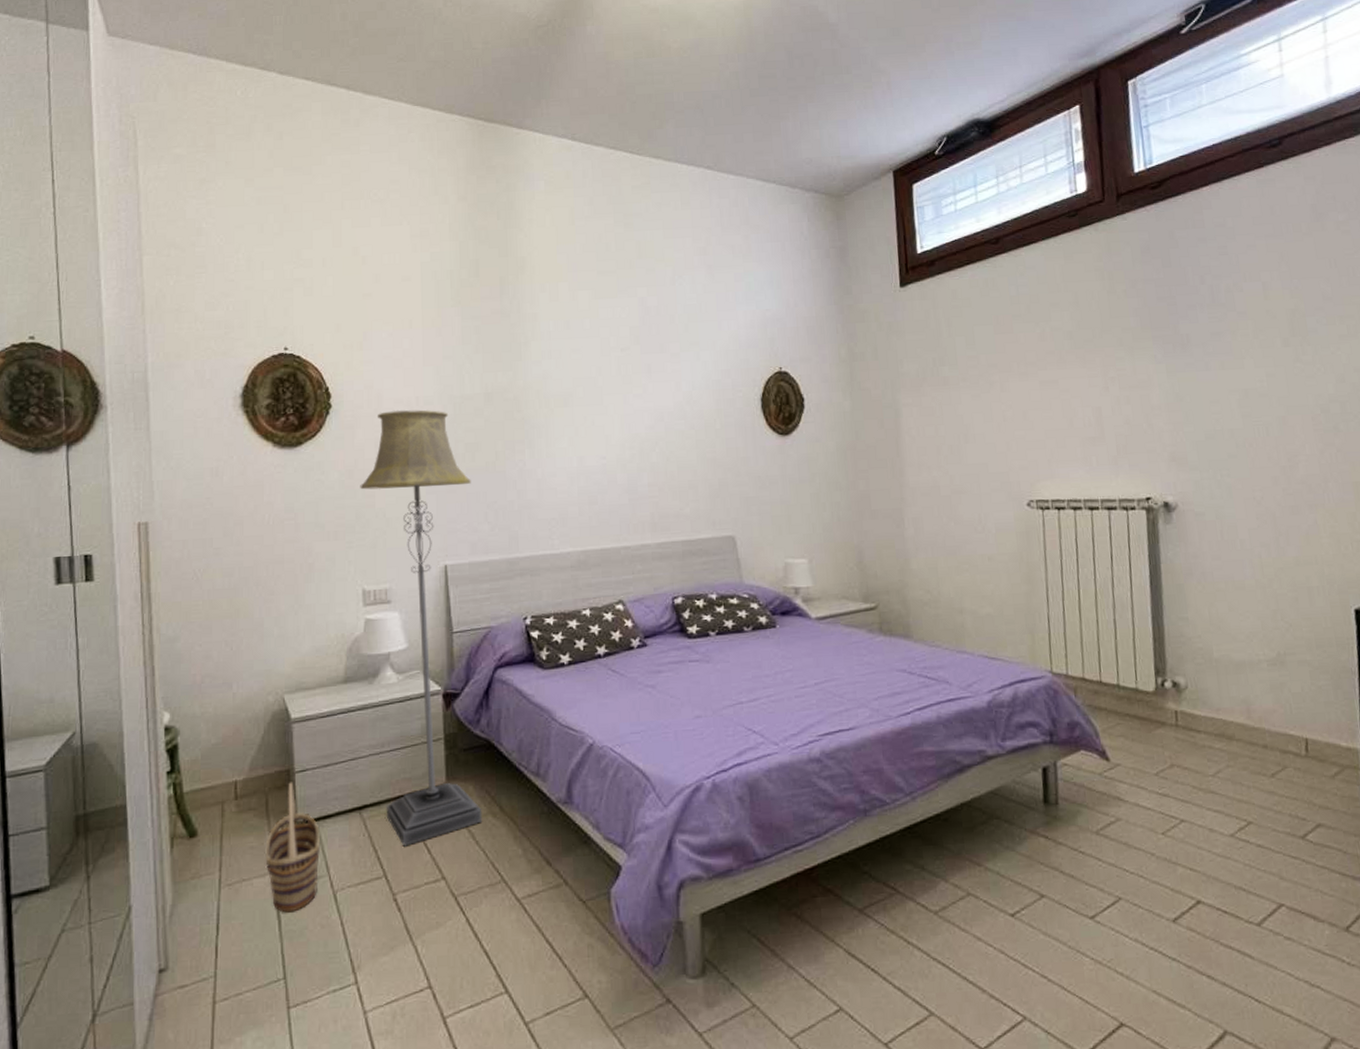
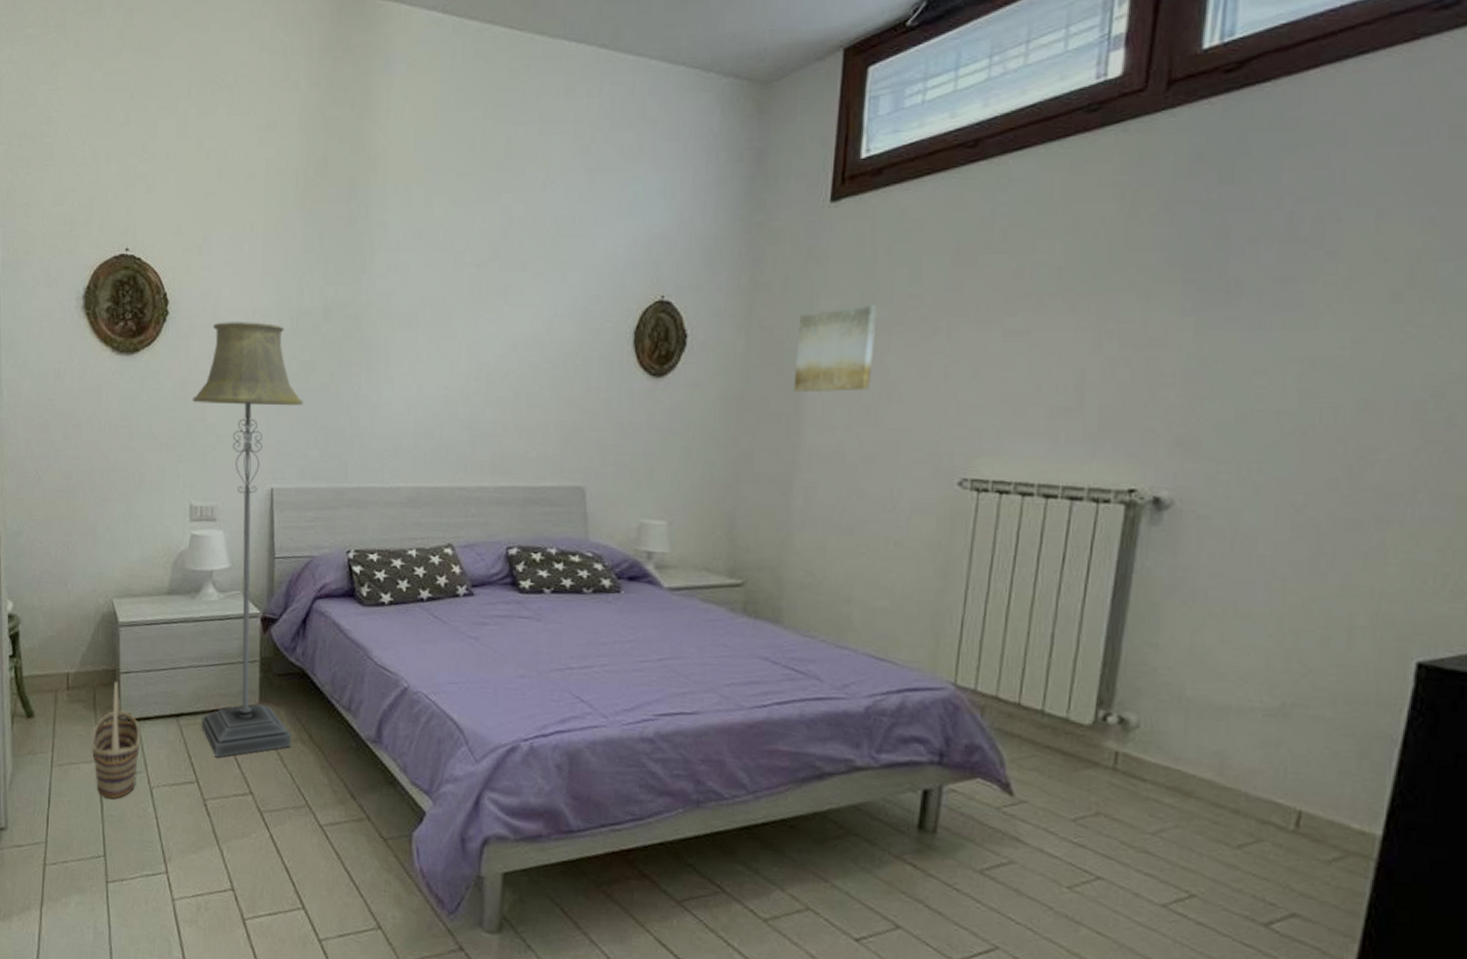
wall art: none [890,366,951,441] -> present [793,305,878,393]

